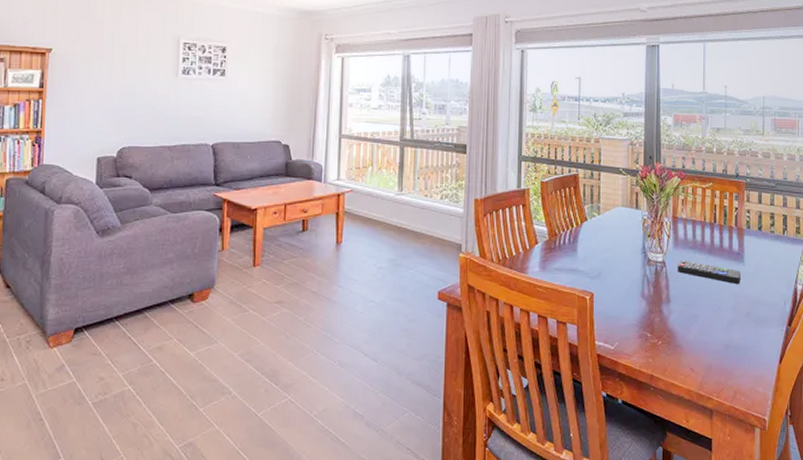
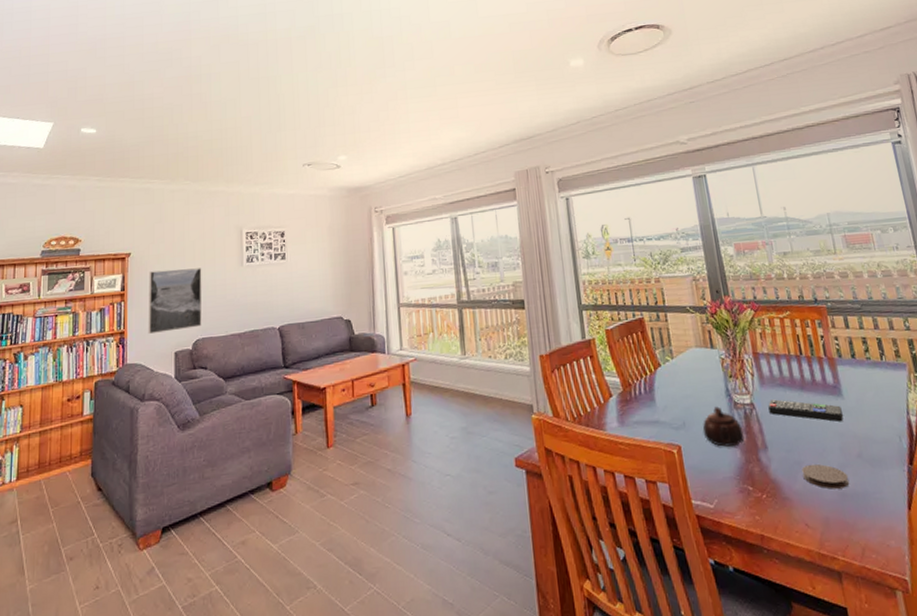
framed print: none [68,71,132,136] -> present [148,268,202,334]
teapot: none [615,261,651,297] -> present [702,406,744,447]
coaster: none [696,318,735,341] -> present [801,463,850,489]

